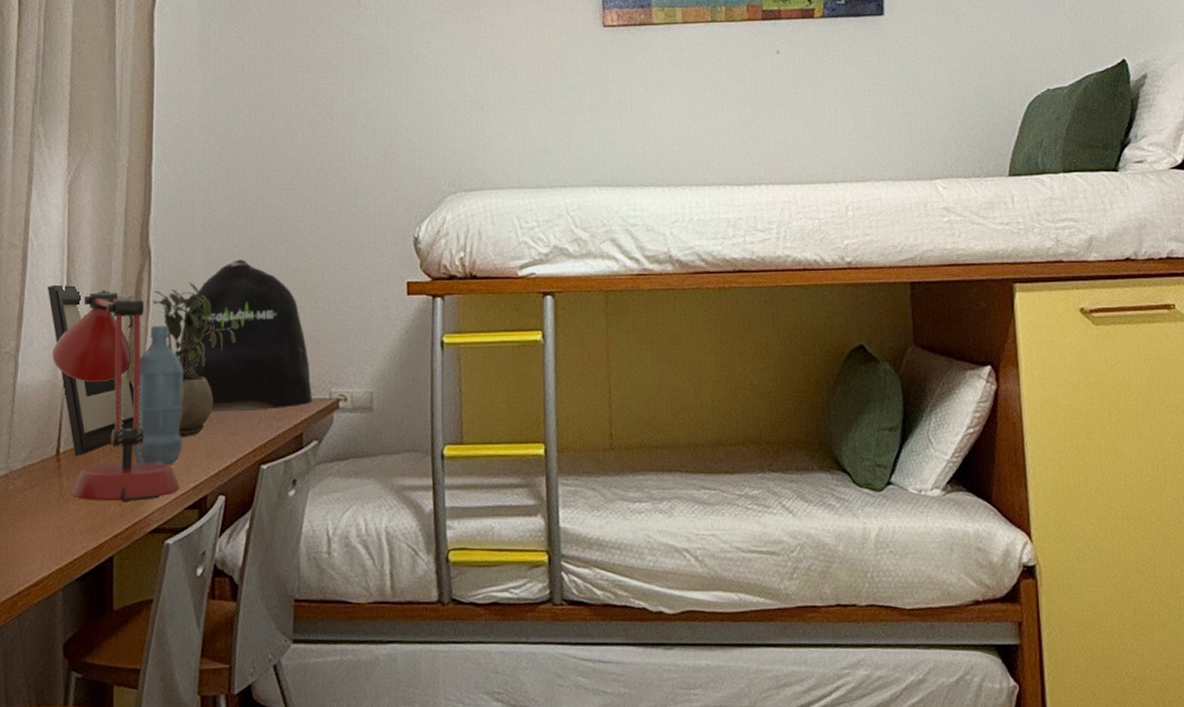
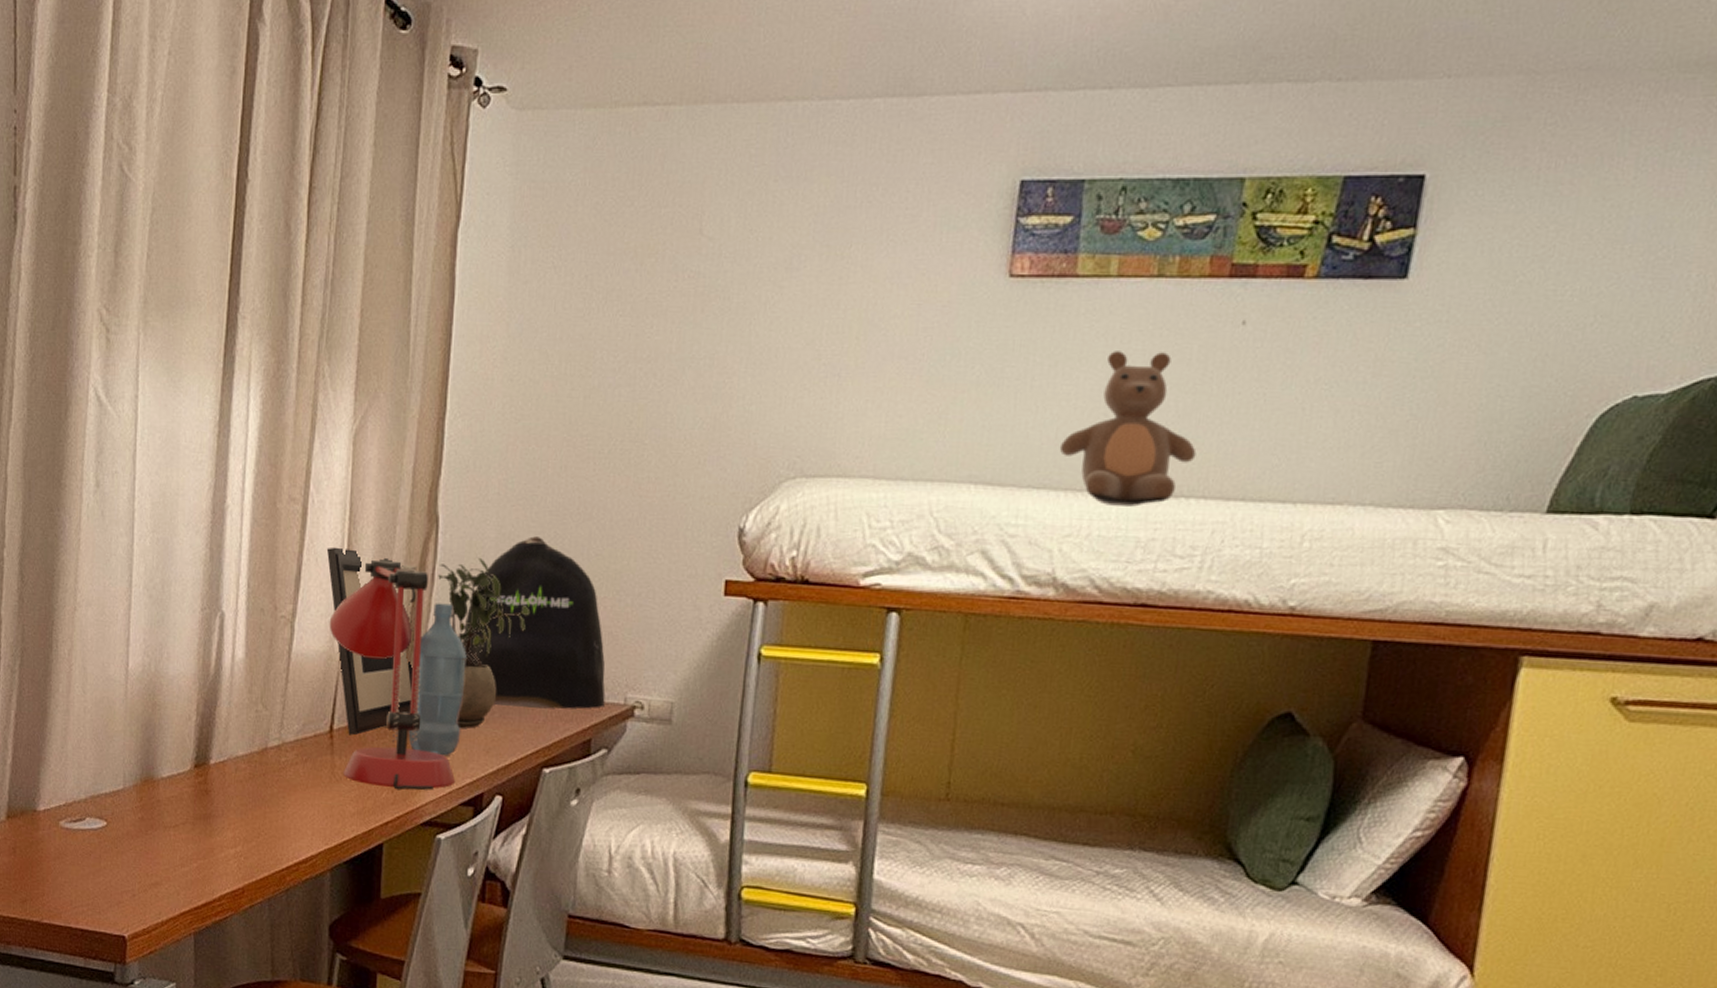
teddy bear: none [659,77,760,195] -> present [1059,351,1197,507]

